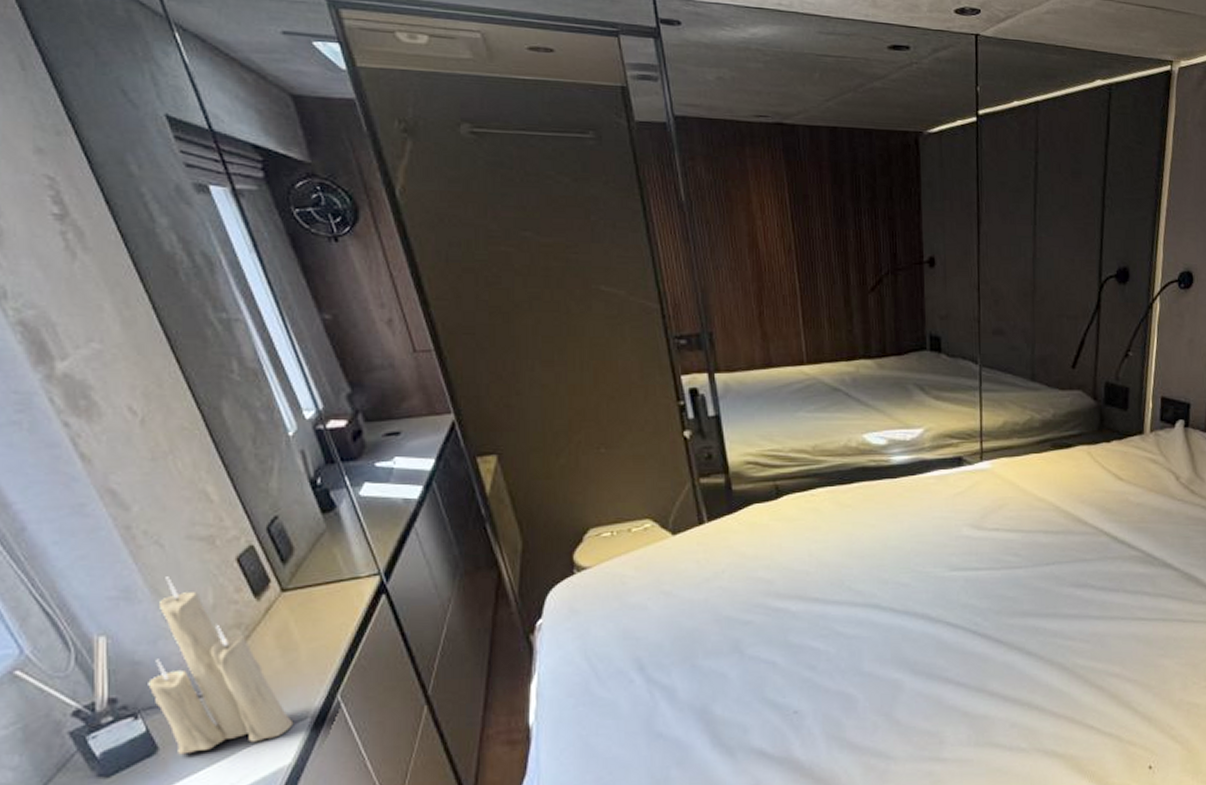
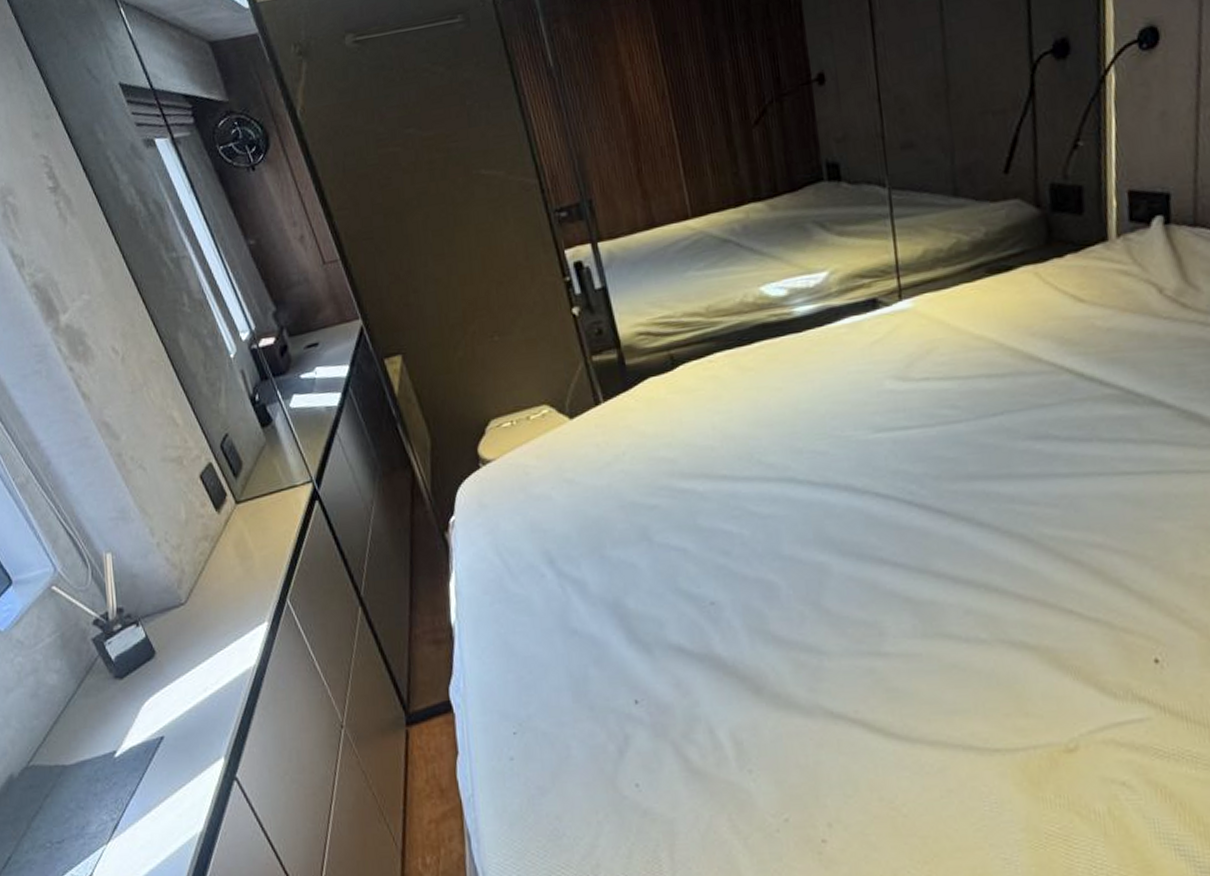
candle: present [148,577,294,755] -> none [143,496,255,658]

